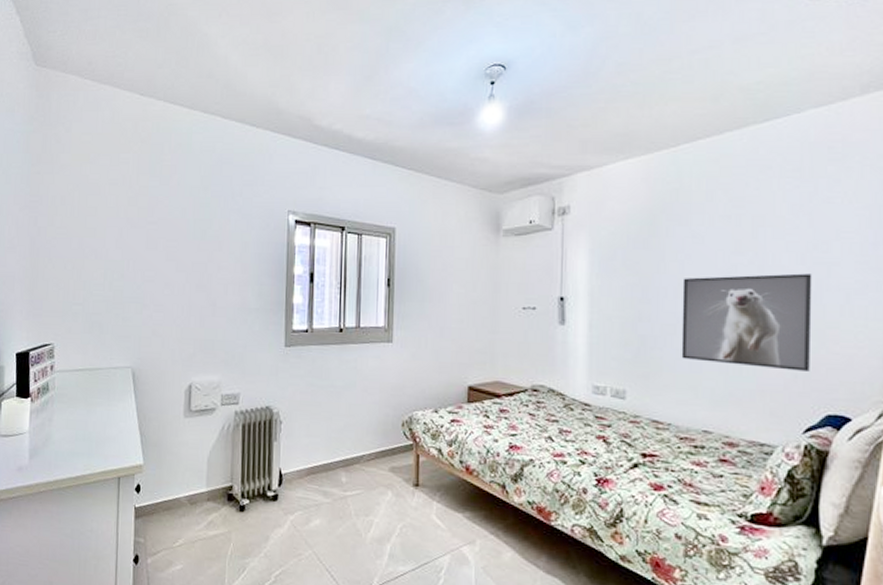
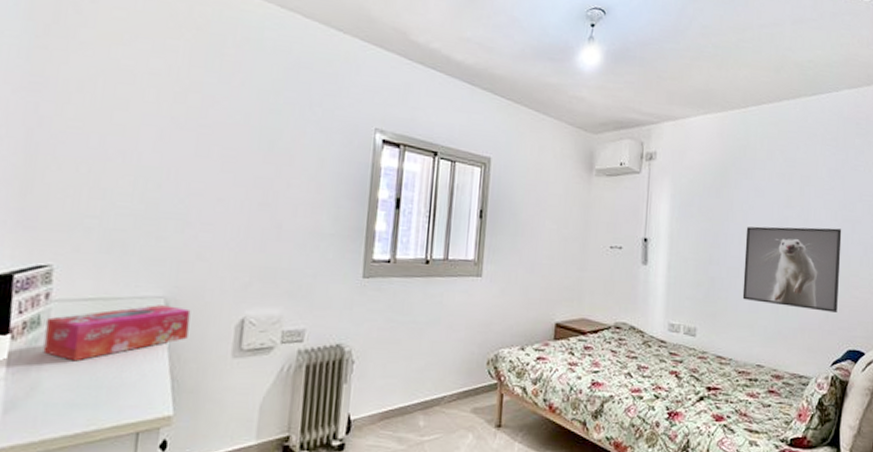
tissue box: none [52,373,151,419] -> present [43,305,191,362]

